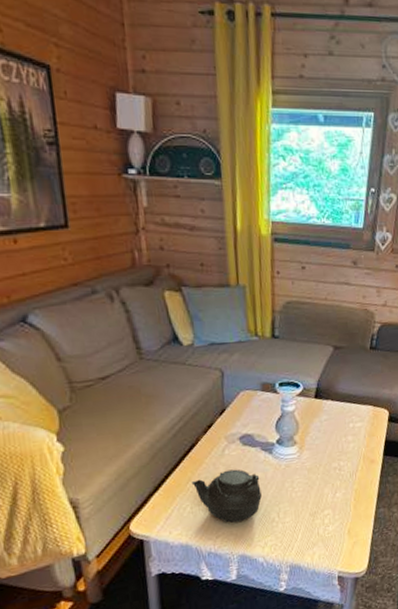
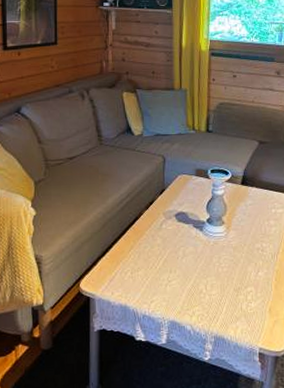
teapot: present [191,469,262,523] -> none [133,242,192,290]

